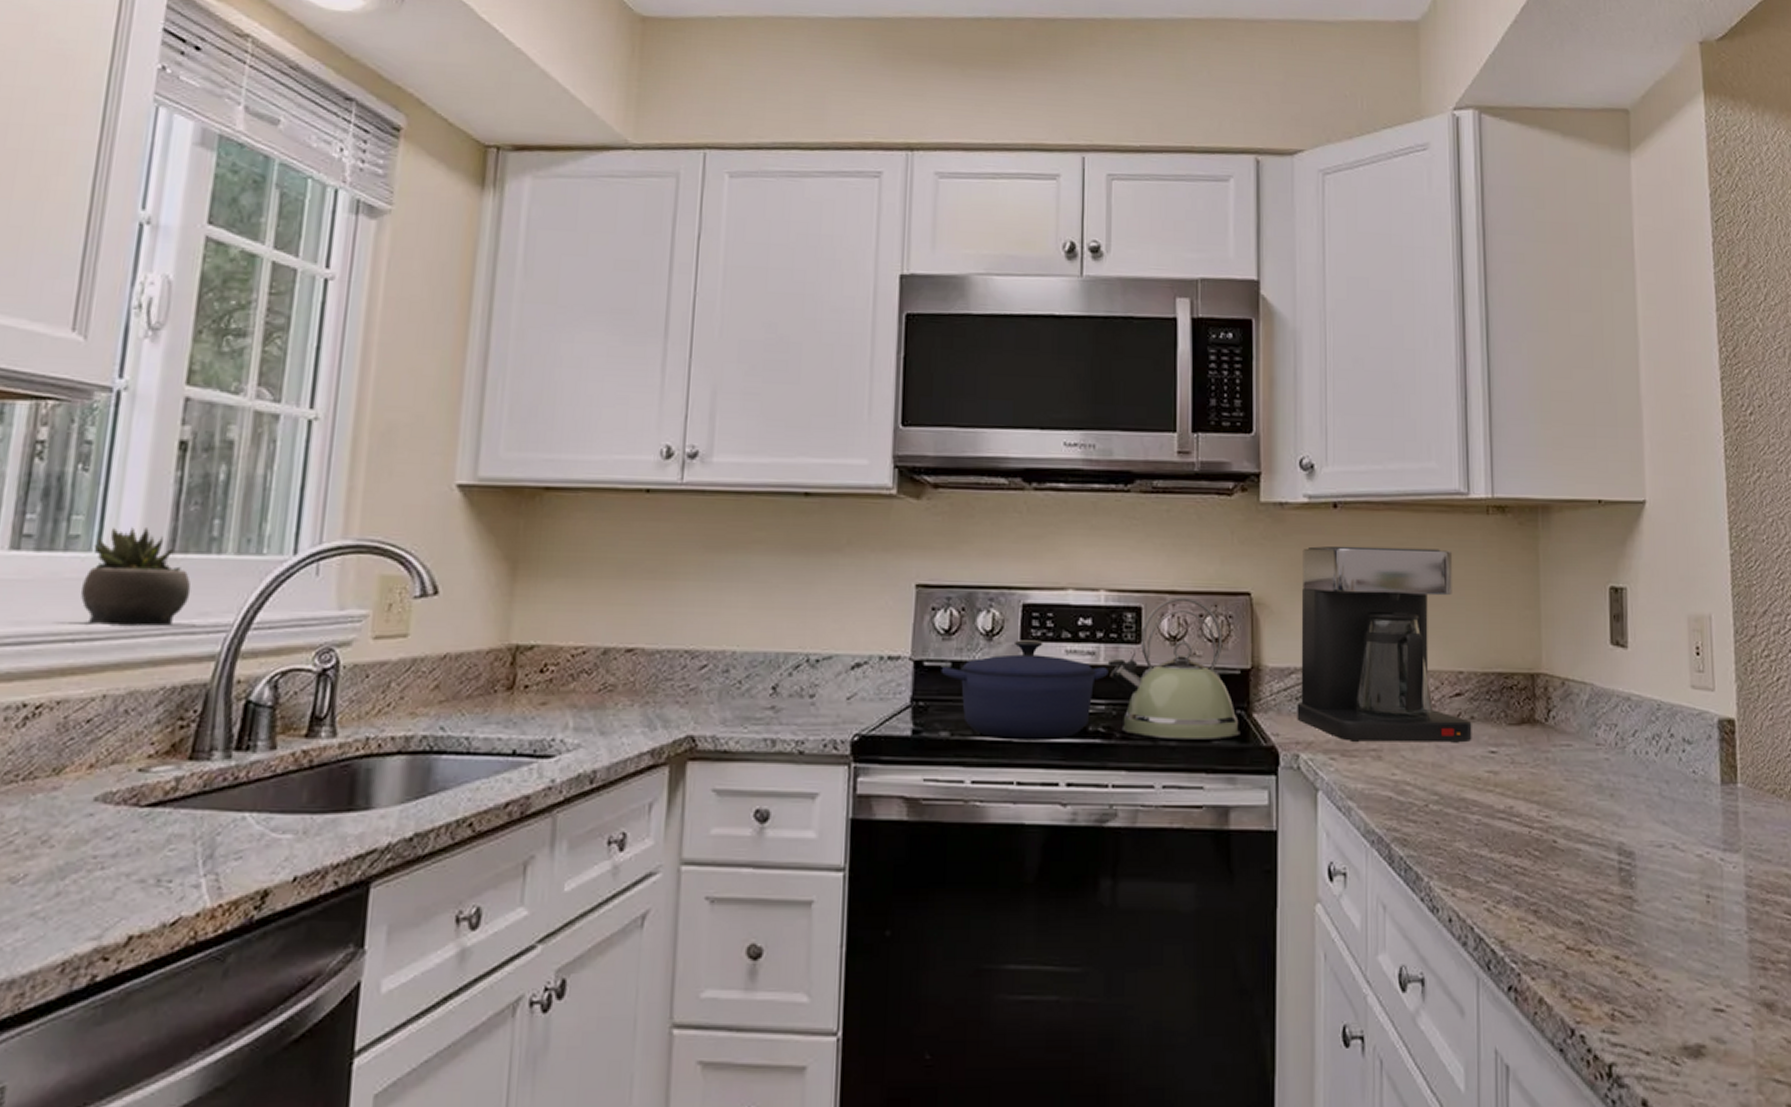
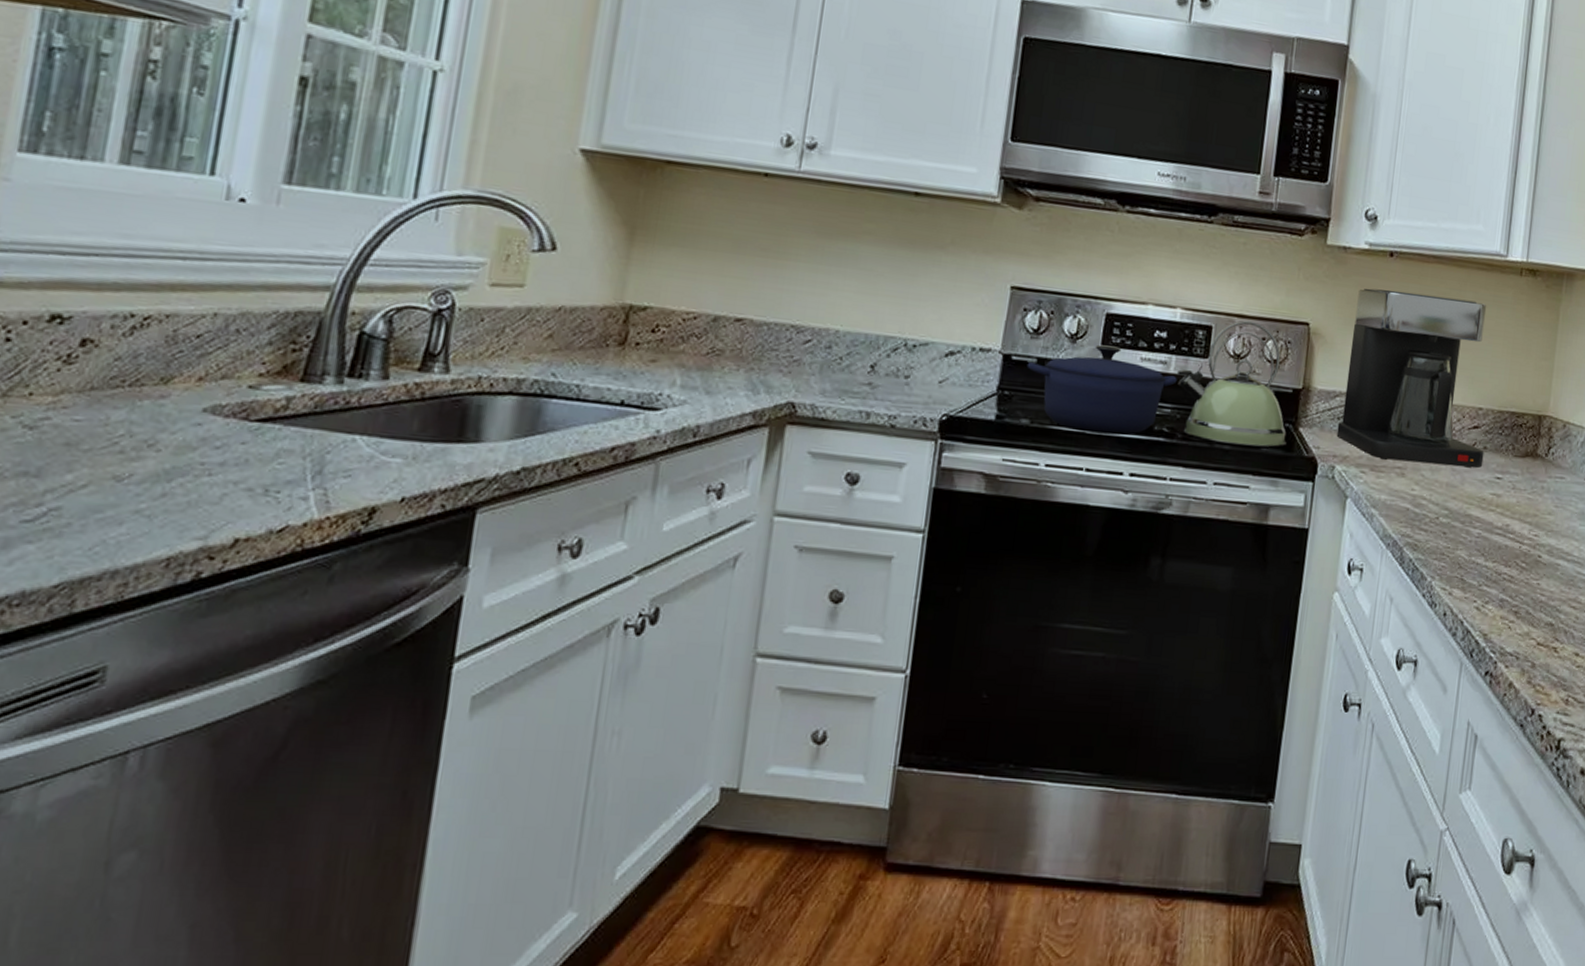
succulent plant: present [55,527,196,628] -> none [166,153,312,257]

